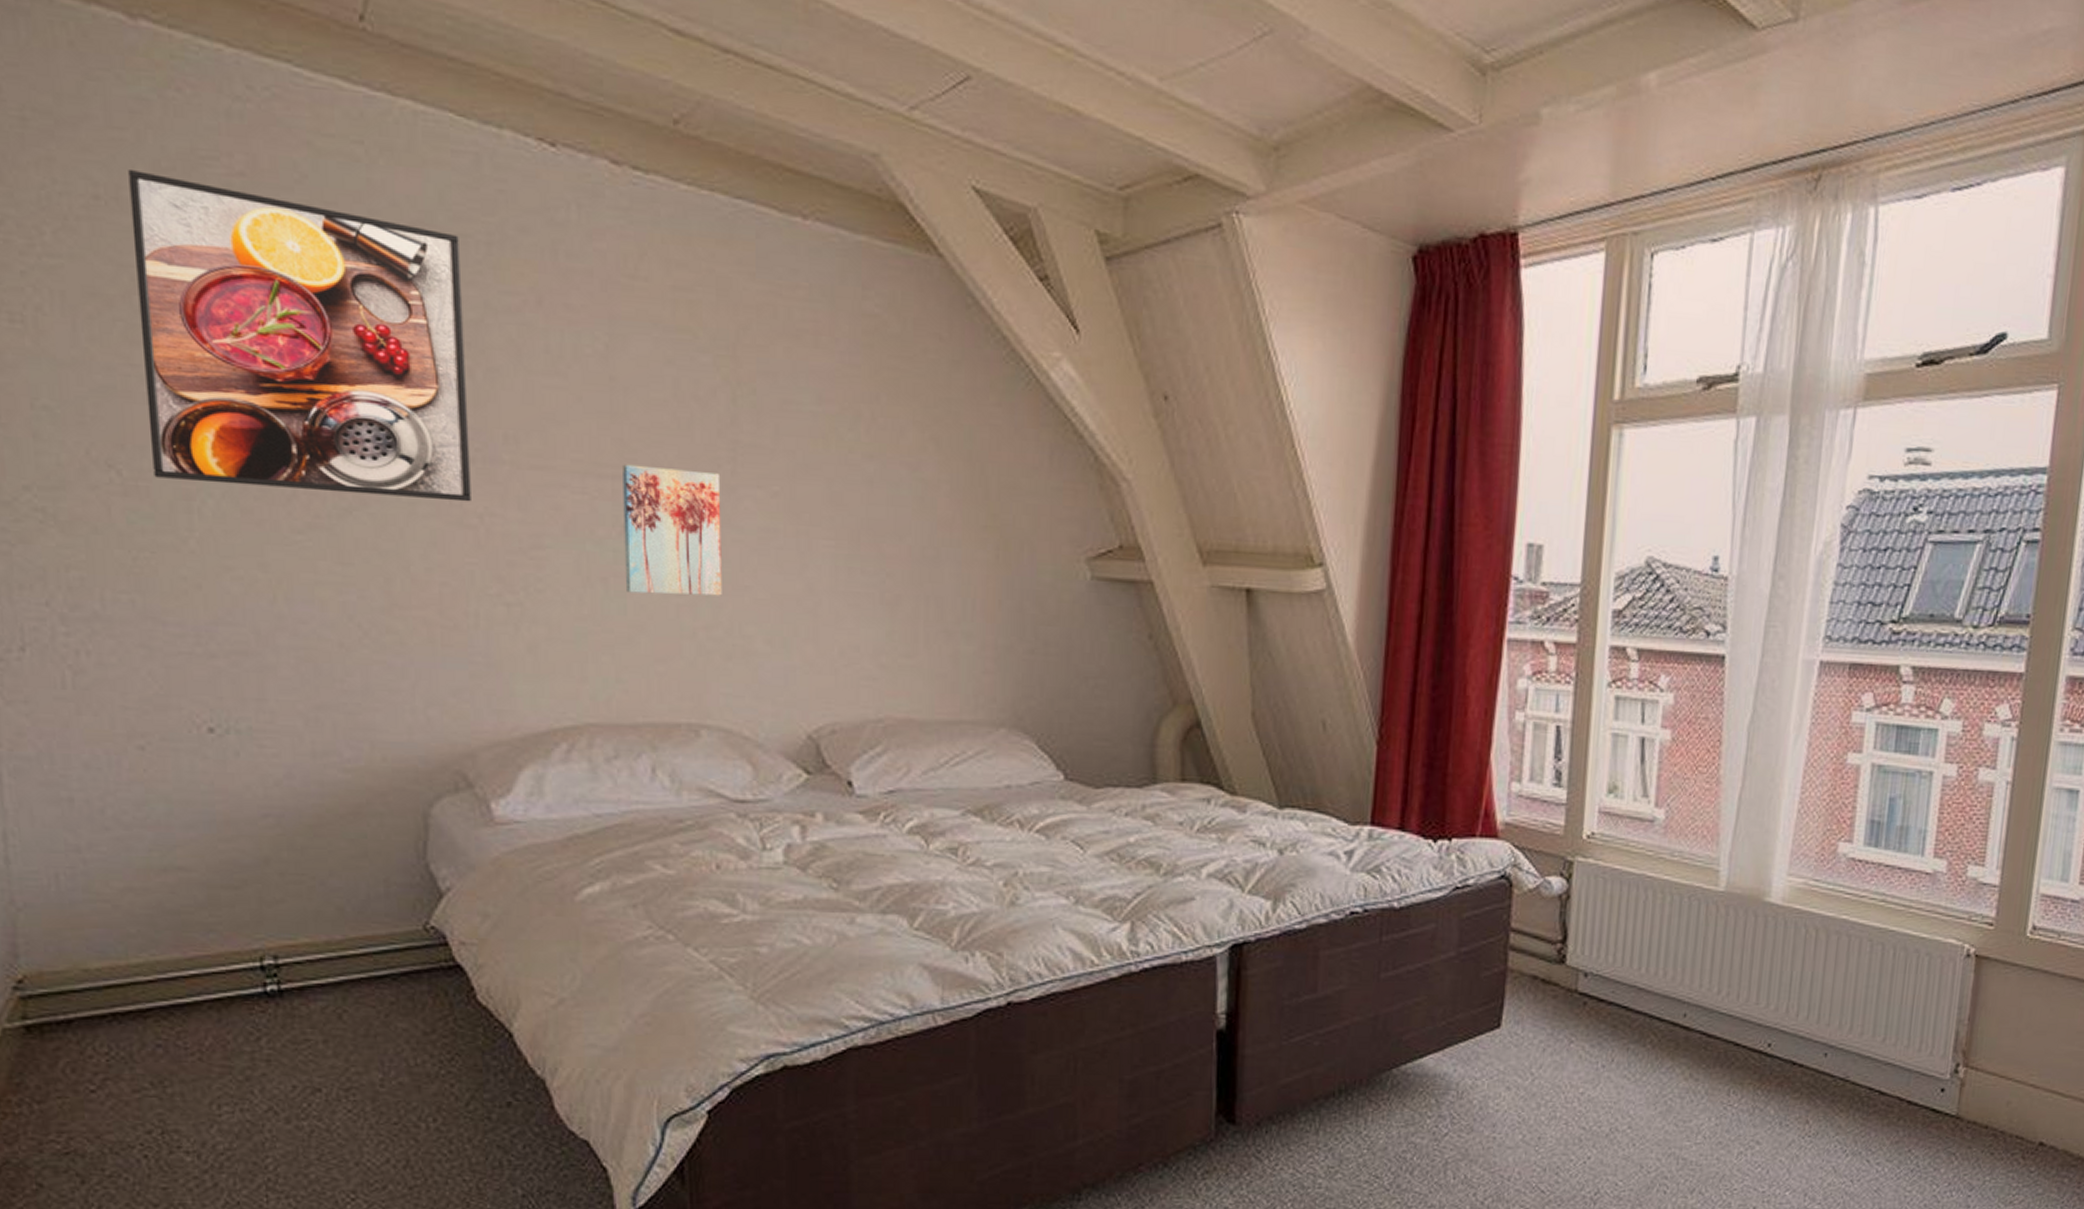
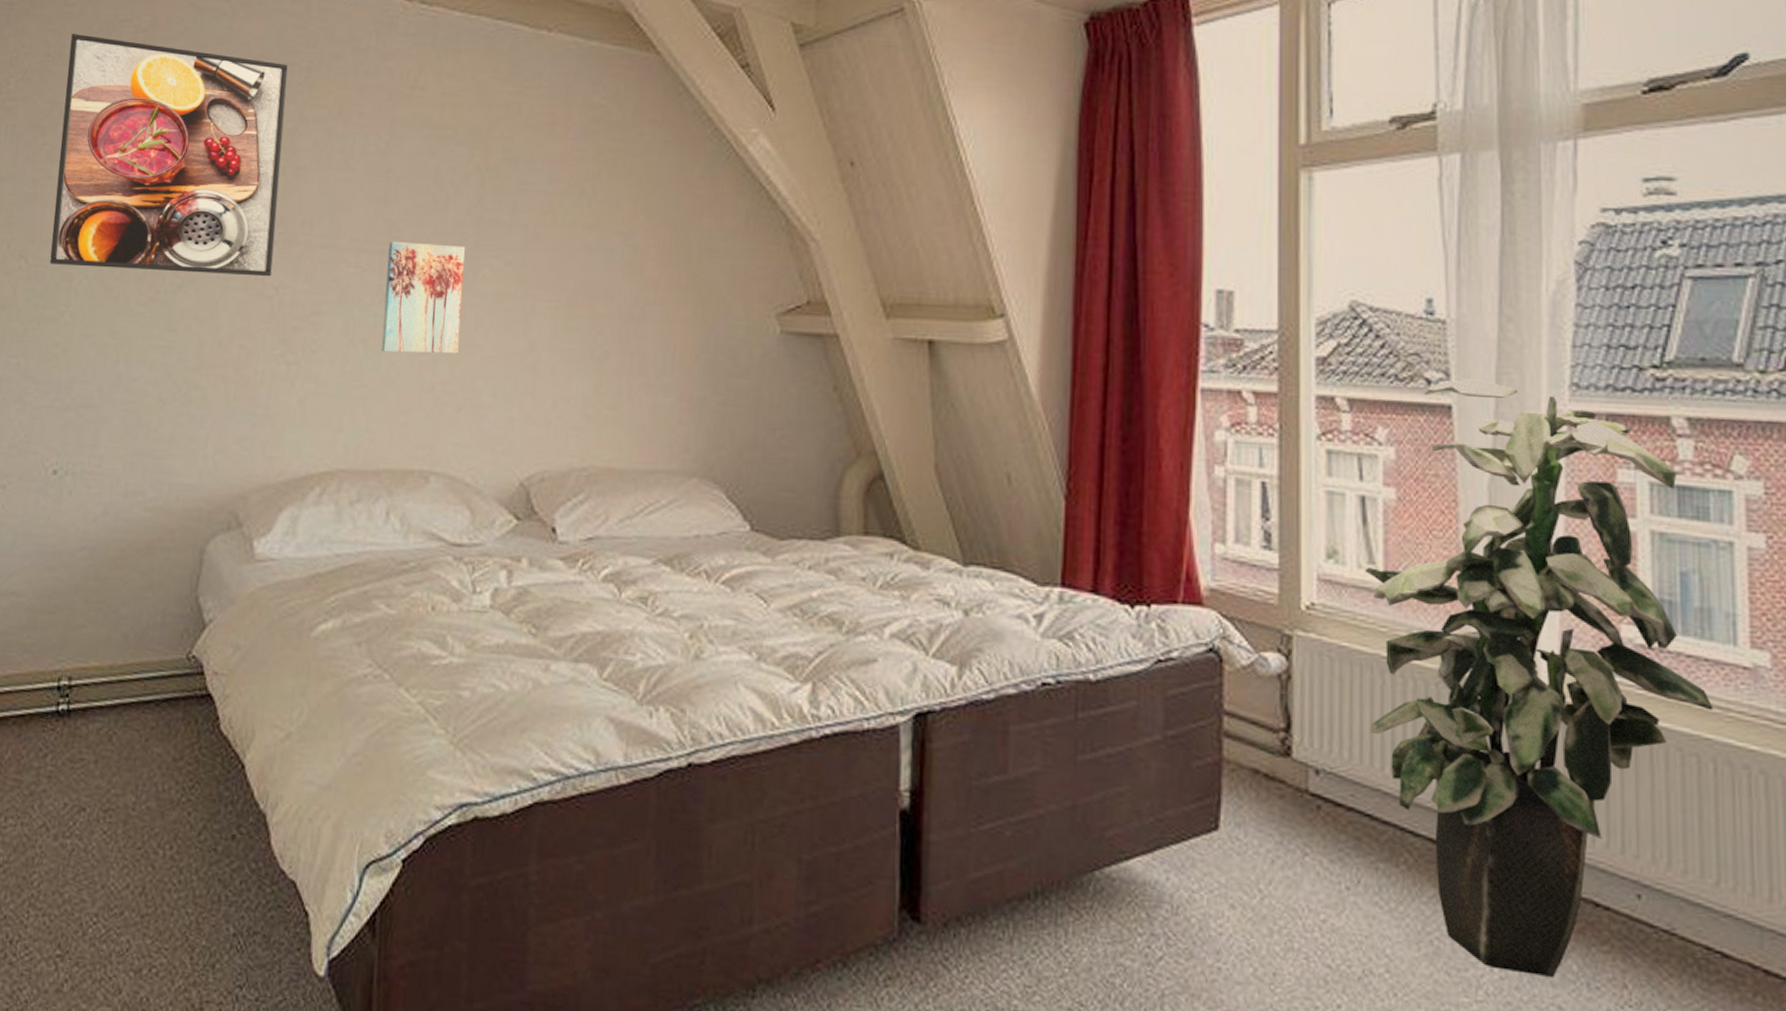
indoor plant: none [1633,631,1900,1120] -> present [1364,379,1714,977]

